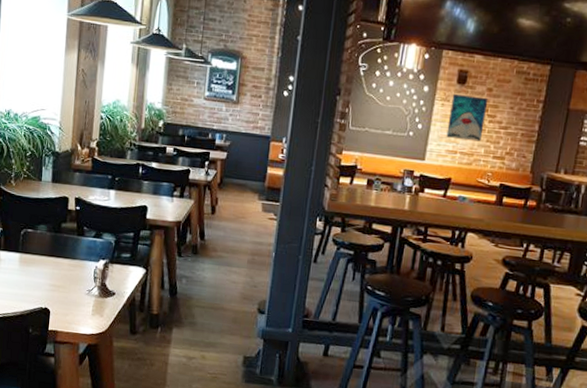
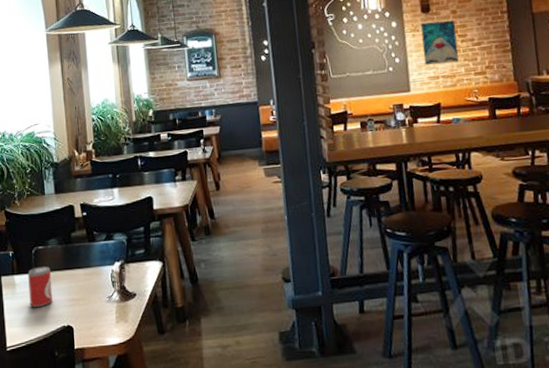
beer can: none [12,247,37,286] -> present [28,265,53,307]

